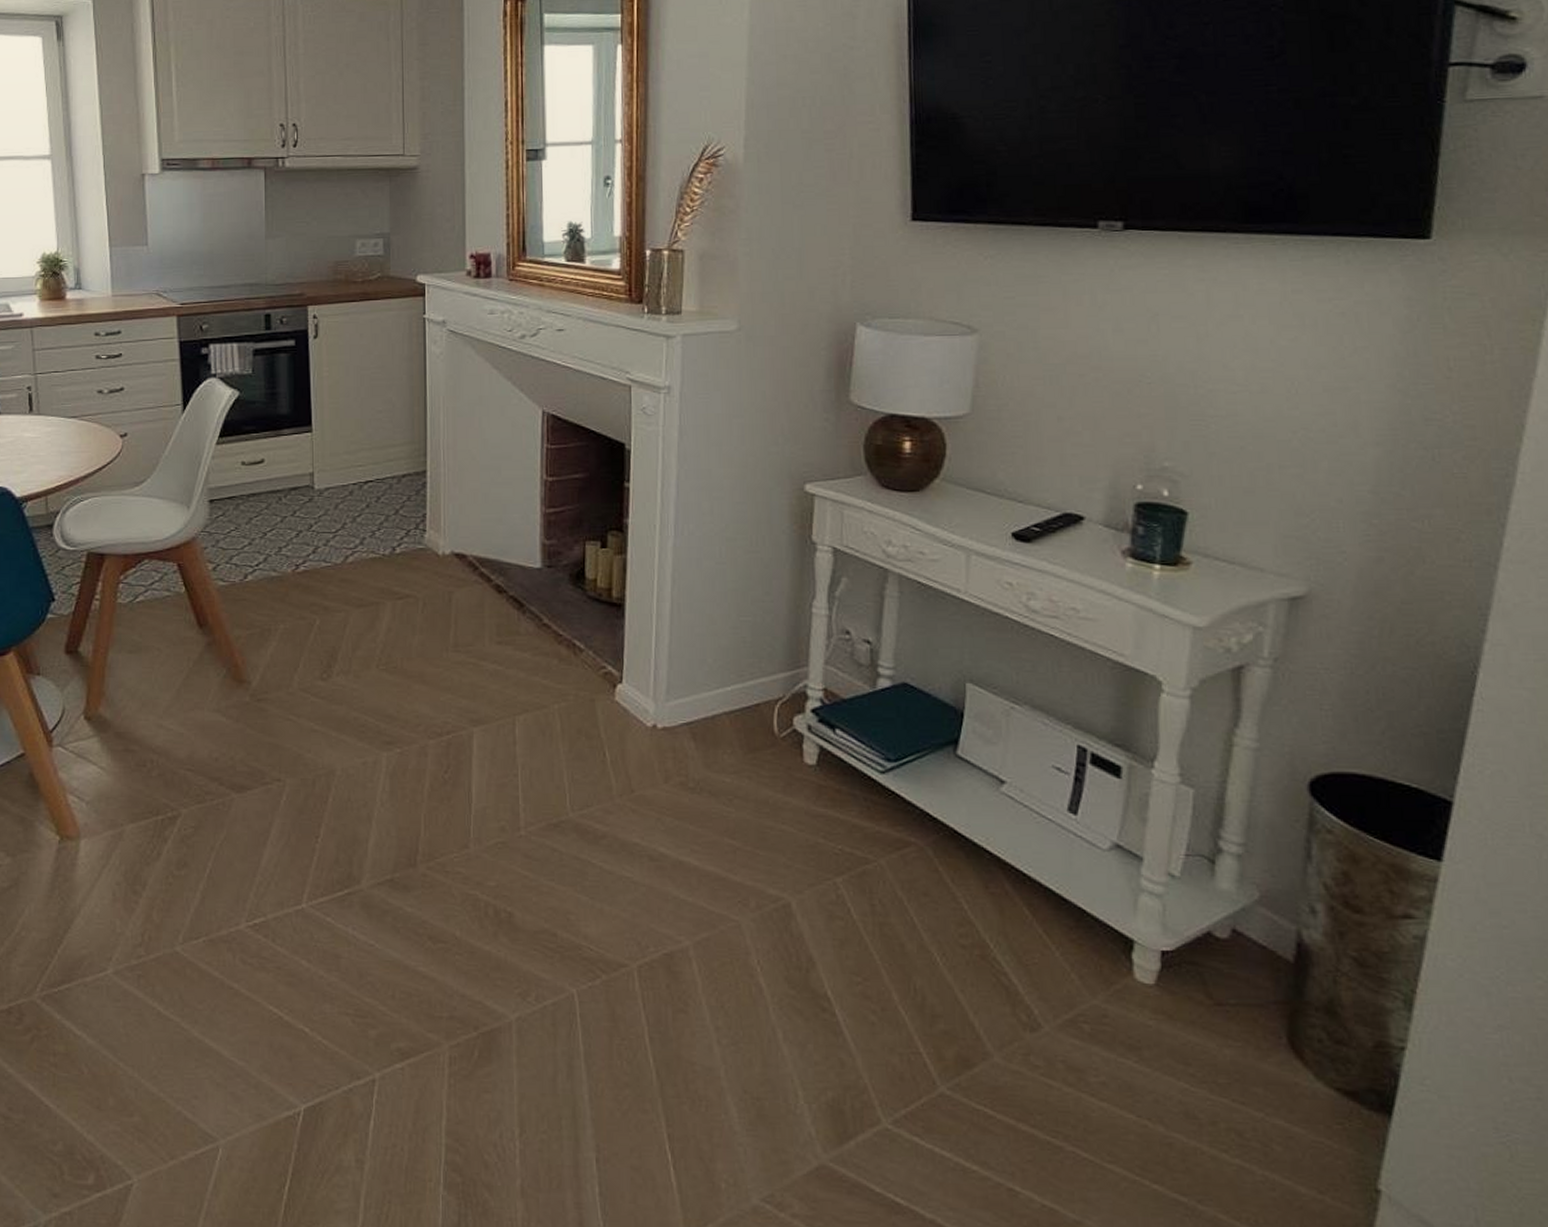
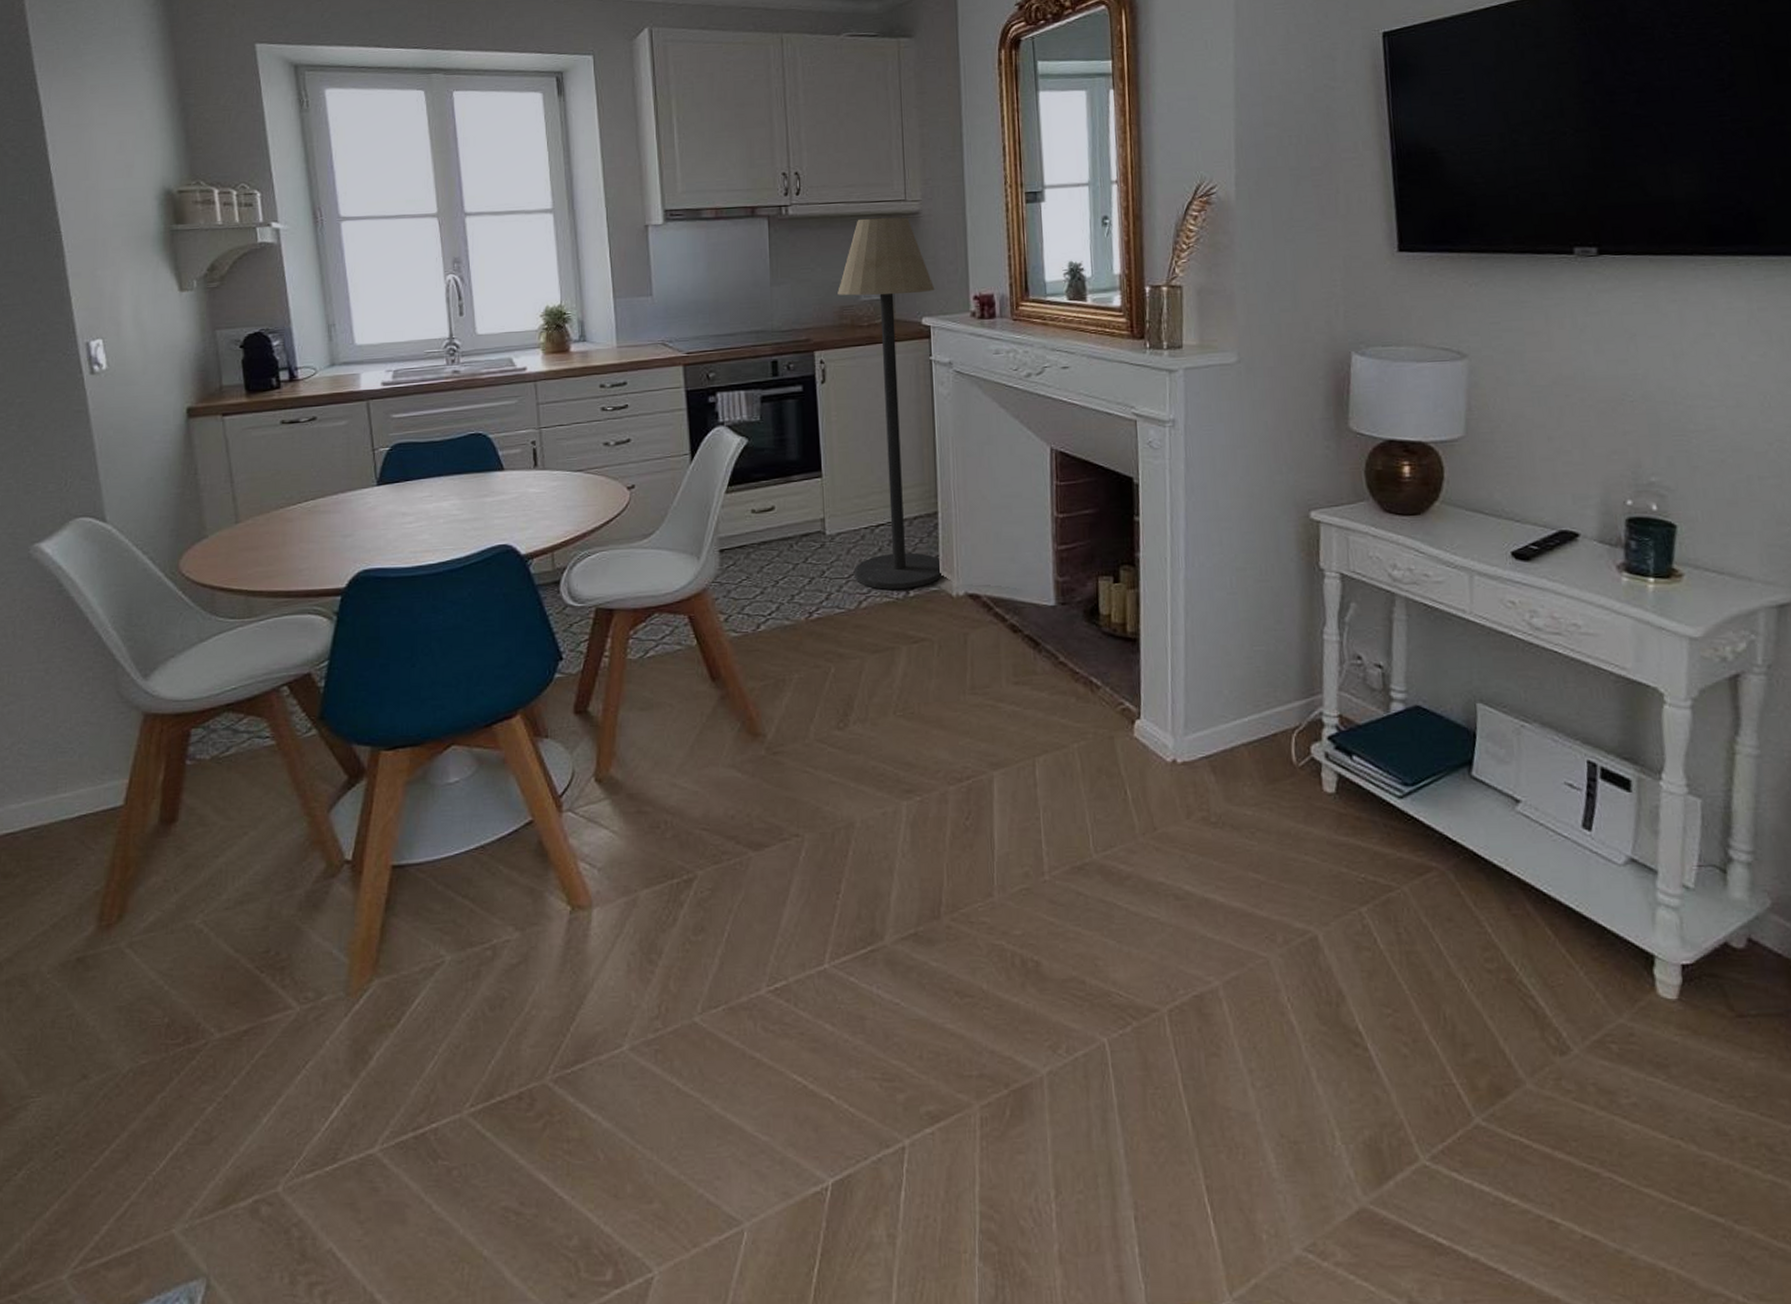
floor lamp: none [332,172,431,545] -> present [837,217,944,589]

